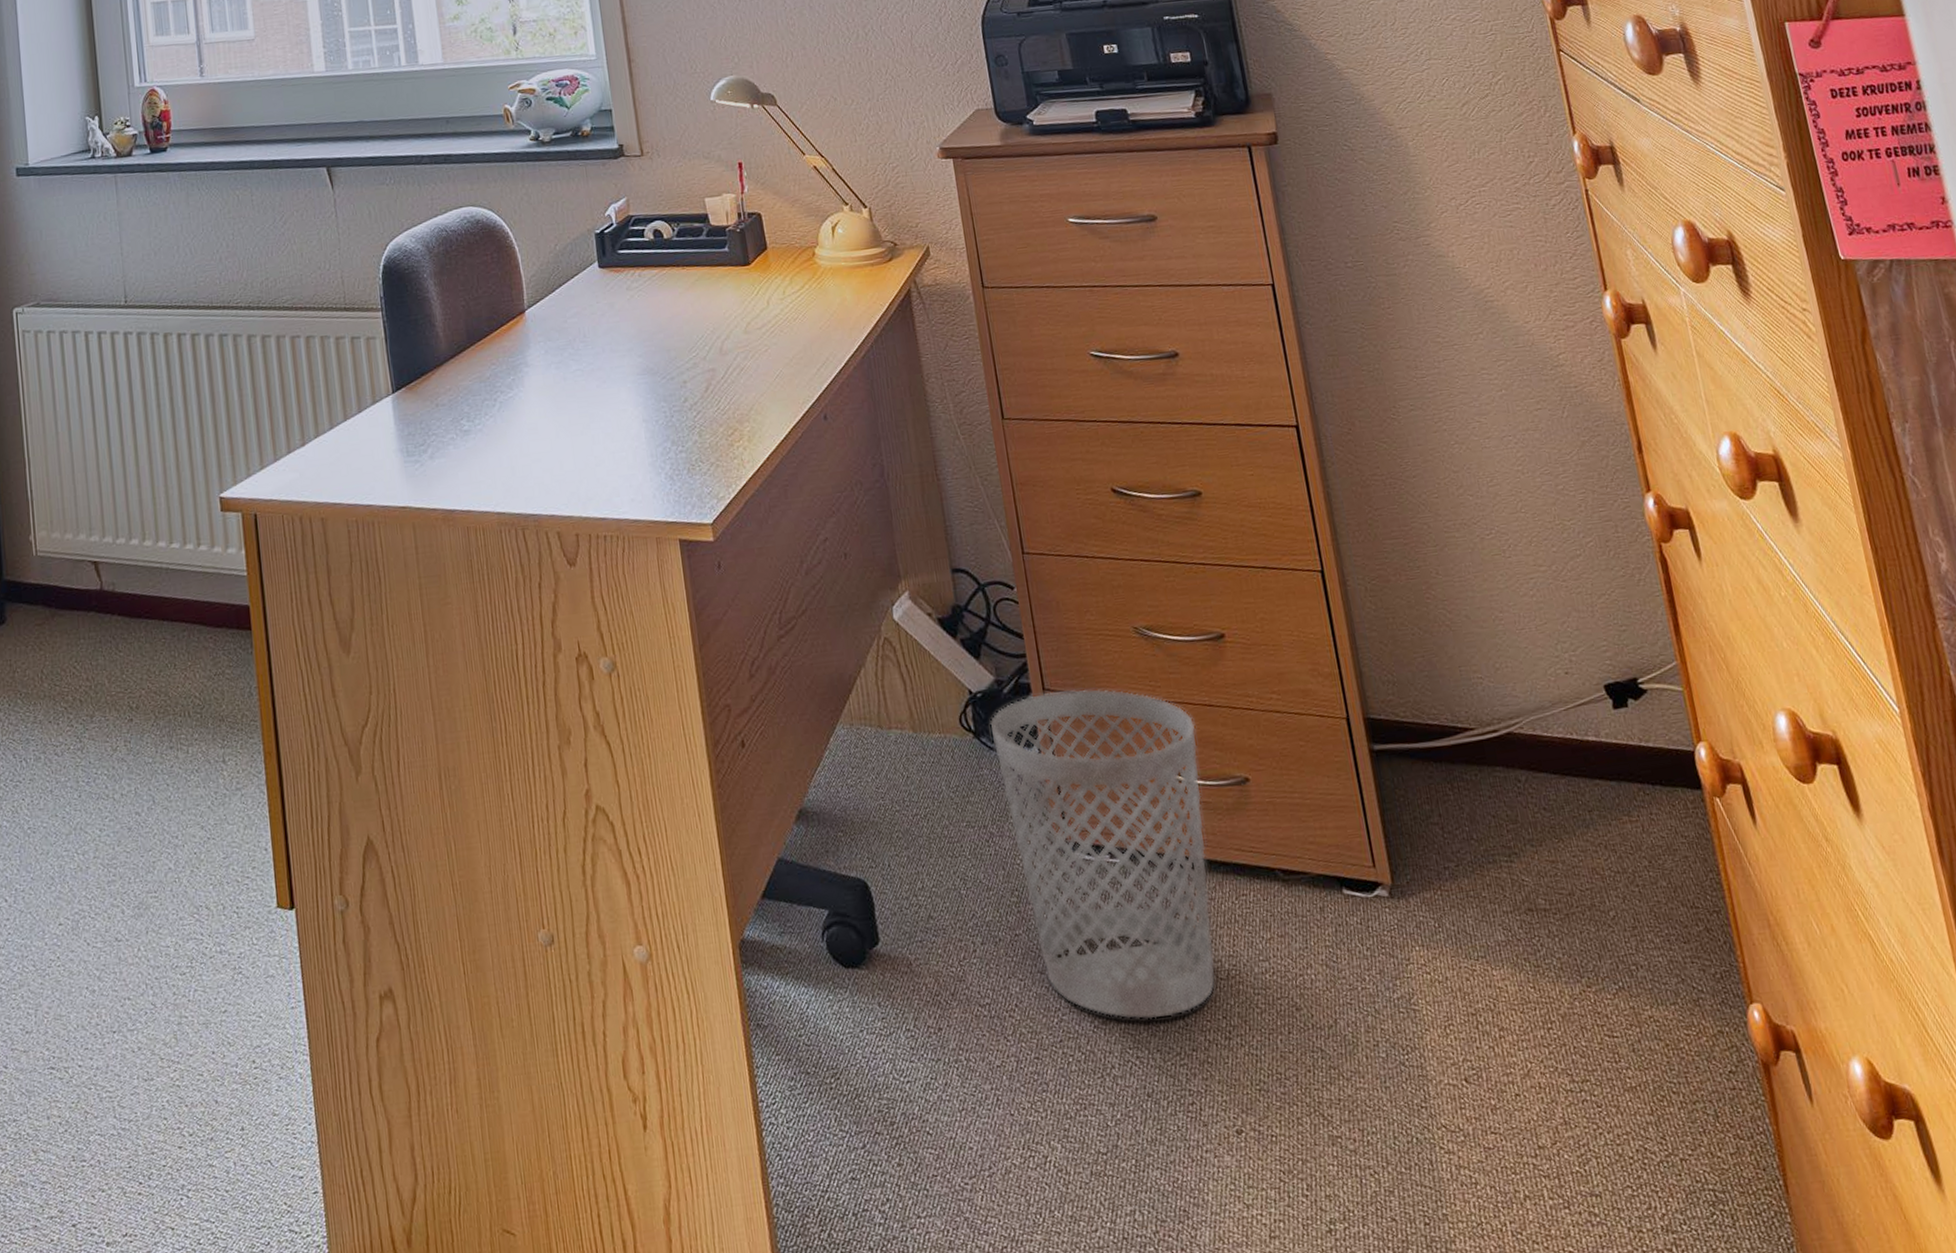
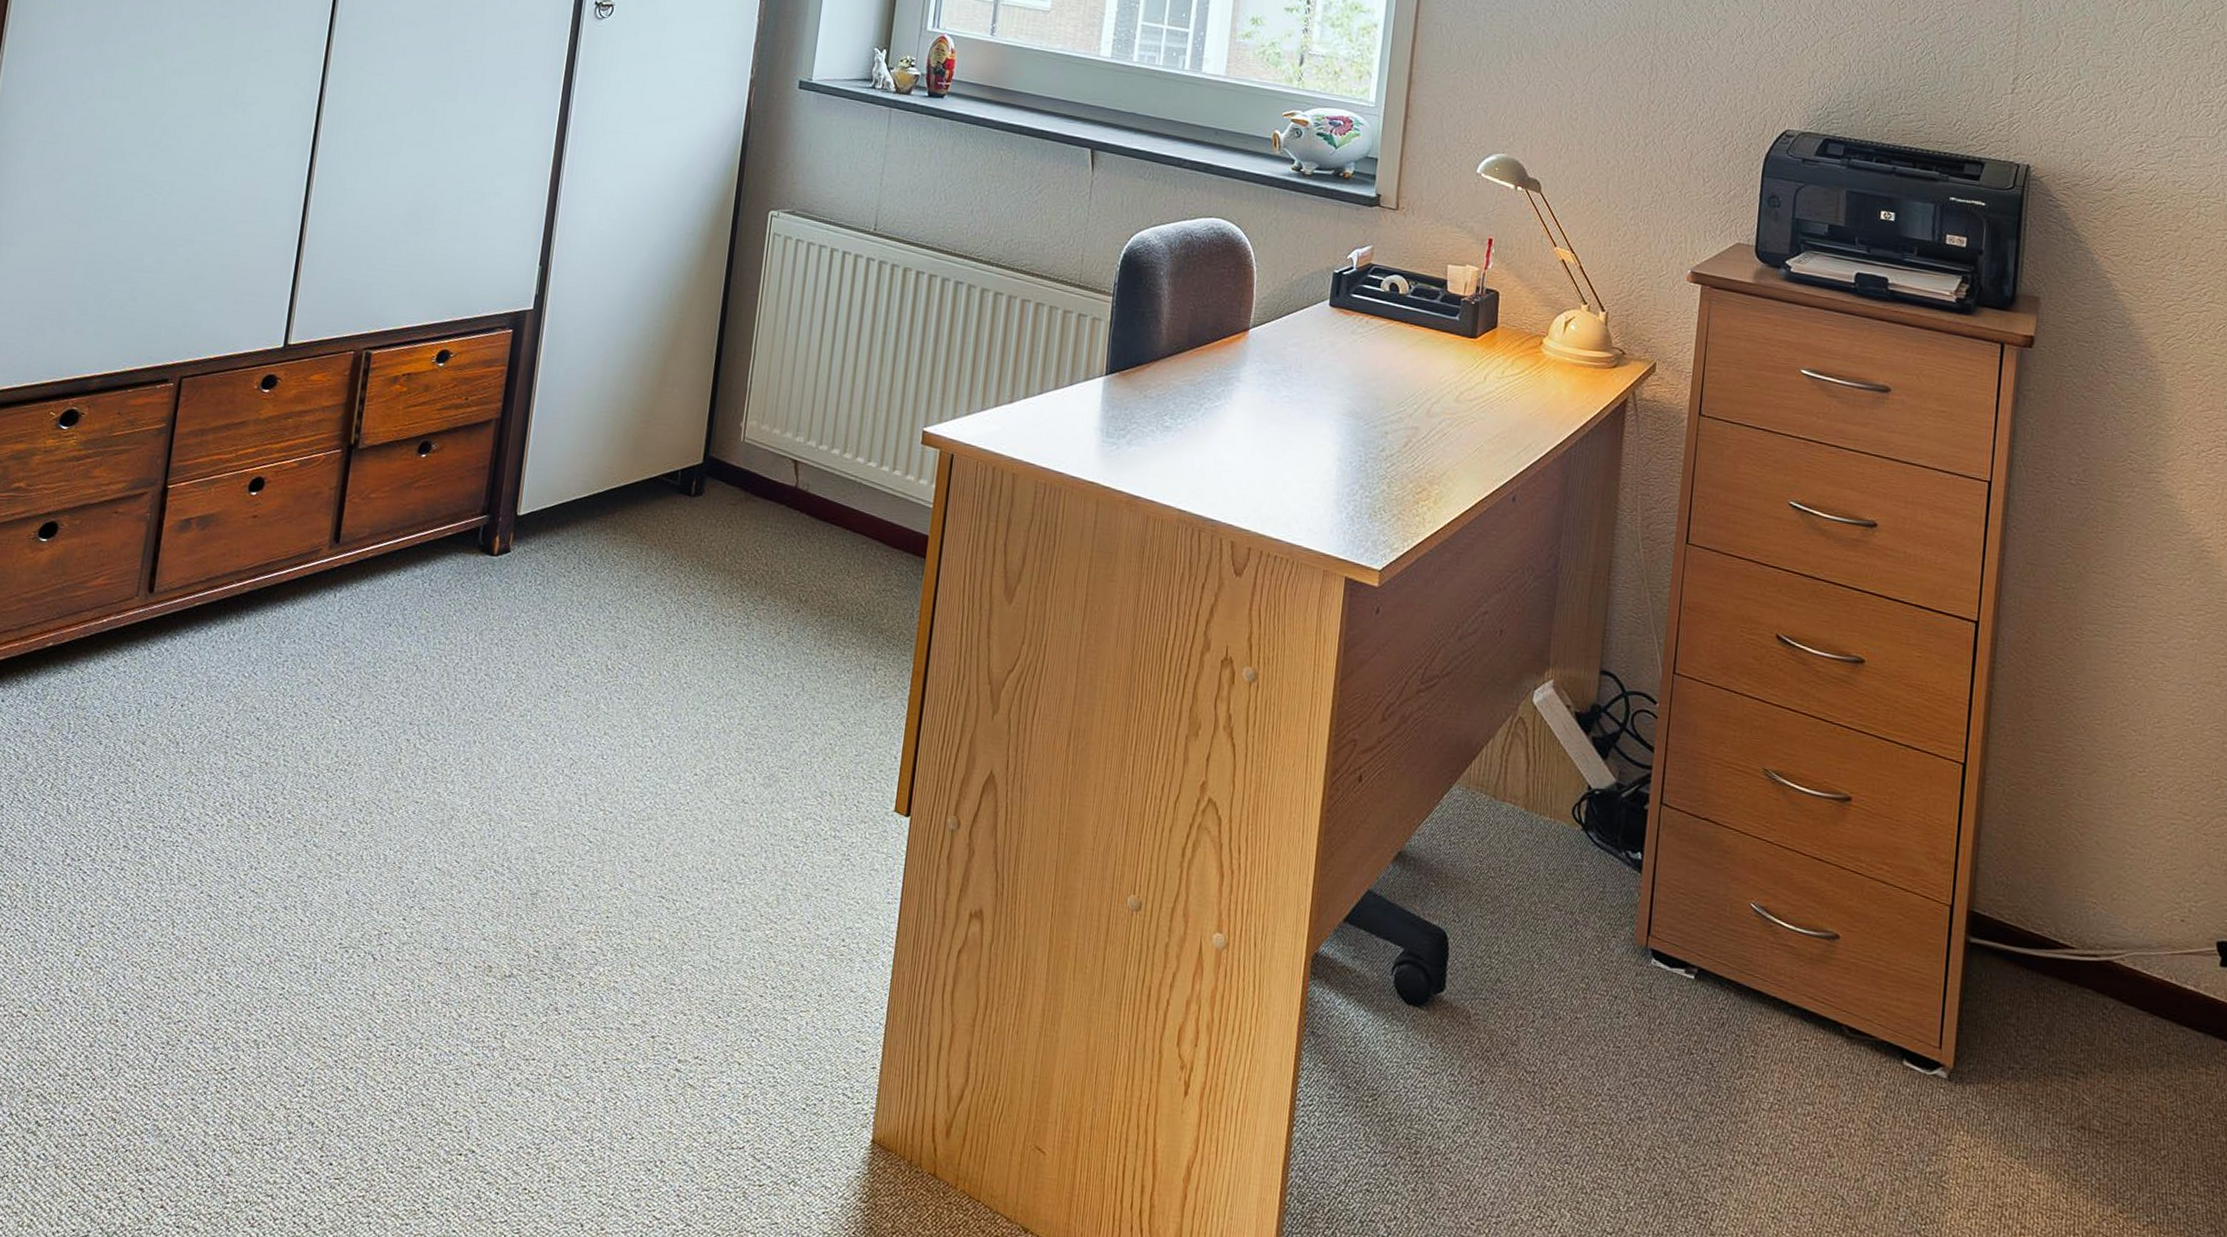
wastebasket: present [989,688,1217,1020] -> none [1595,805,1801,1131]

